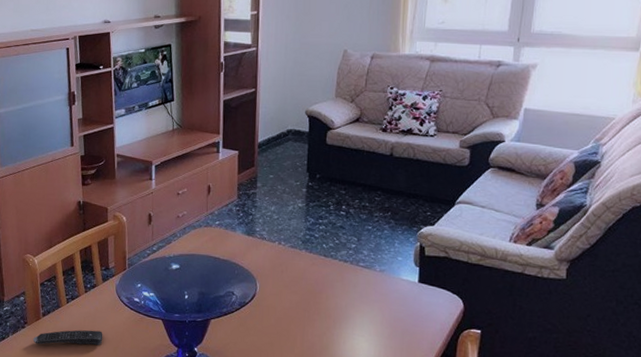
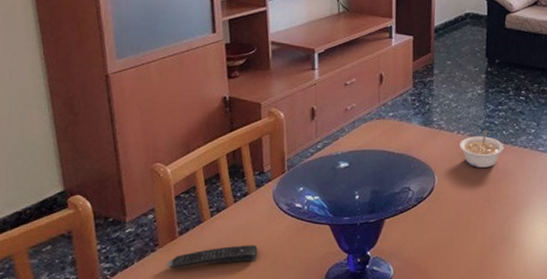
legume: none [280,241,324,279] -> present [459,129,504,168]

